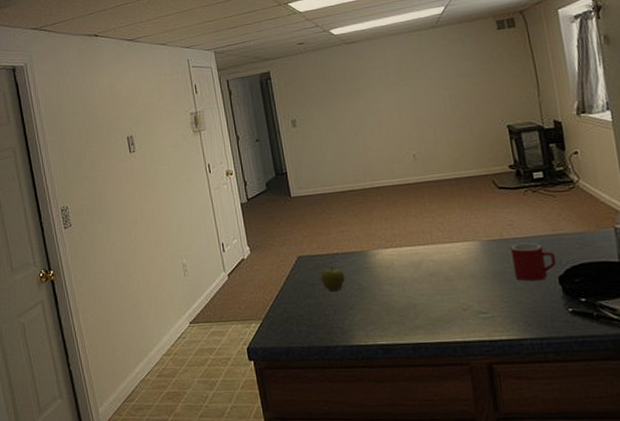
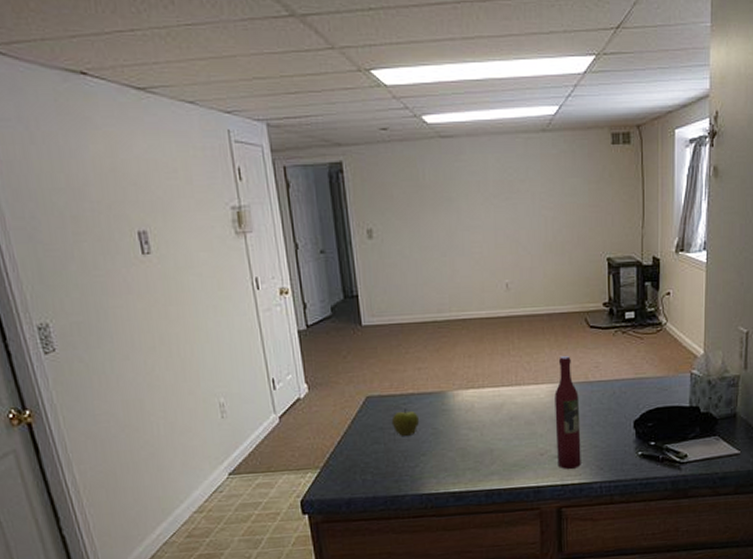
wine bottle: none [470,215,508,325] -> present [554,355,581,469]
mug: present [511,242,557,281] -> none [594,385,634,425]

